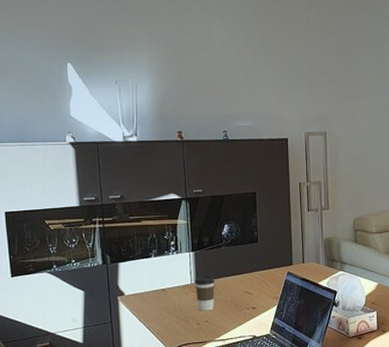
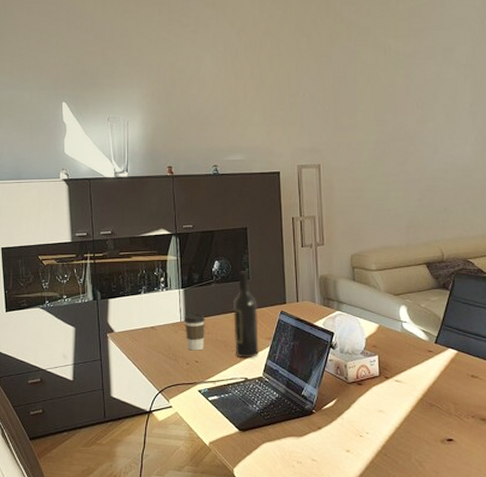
wine bottle: none [241,234,268,317] -> present [232,271,260,359]

